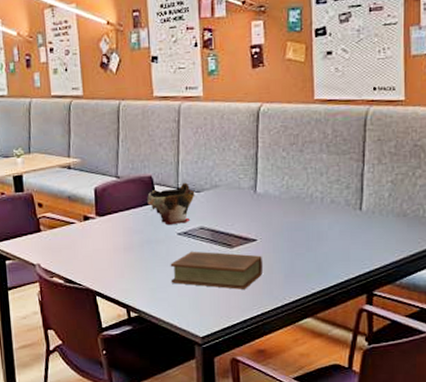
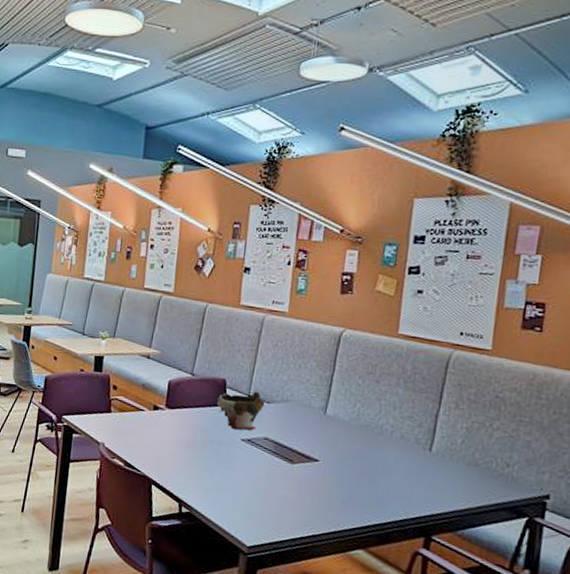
book: present [170,251,264,289] -> none [227,459,323,508]

